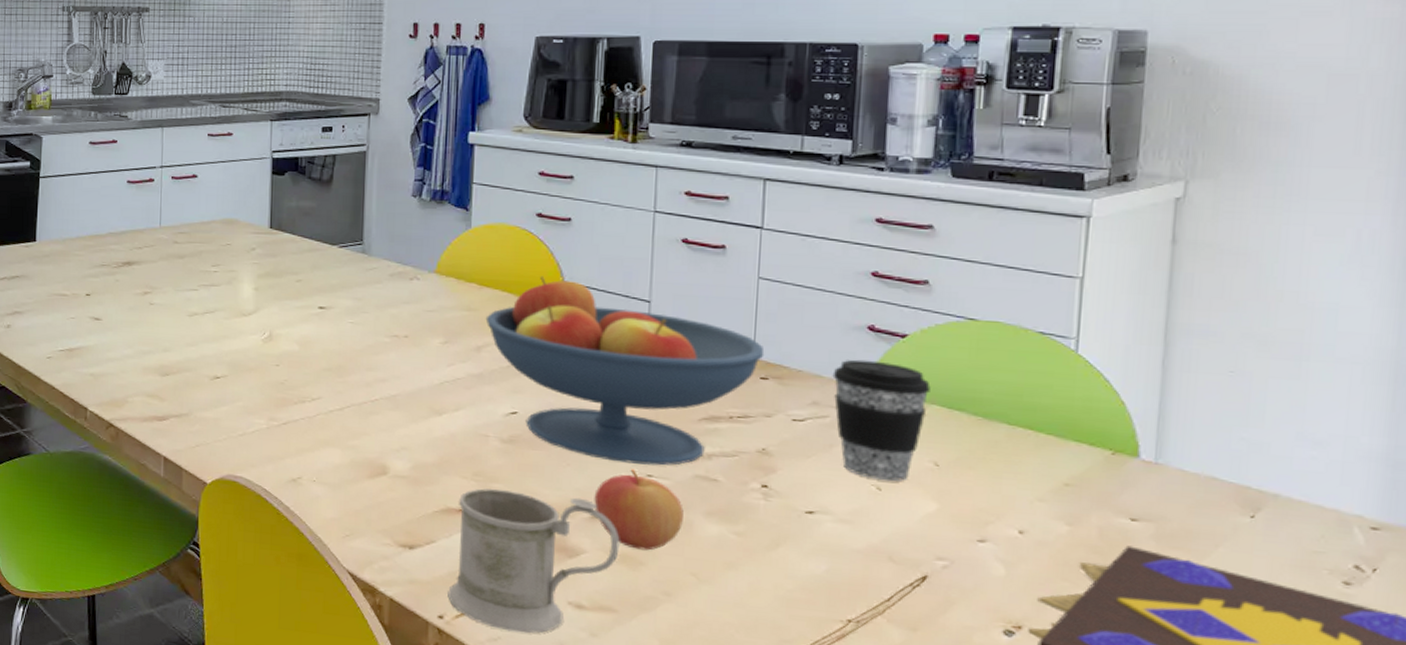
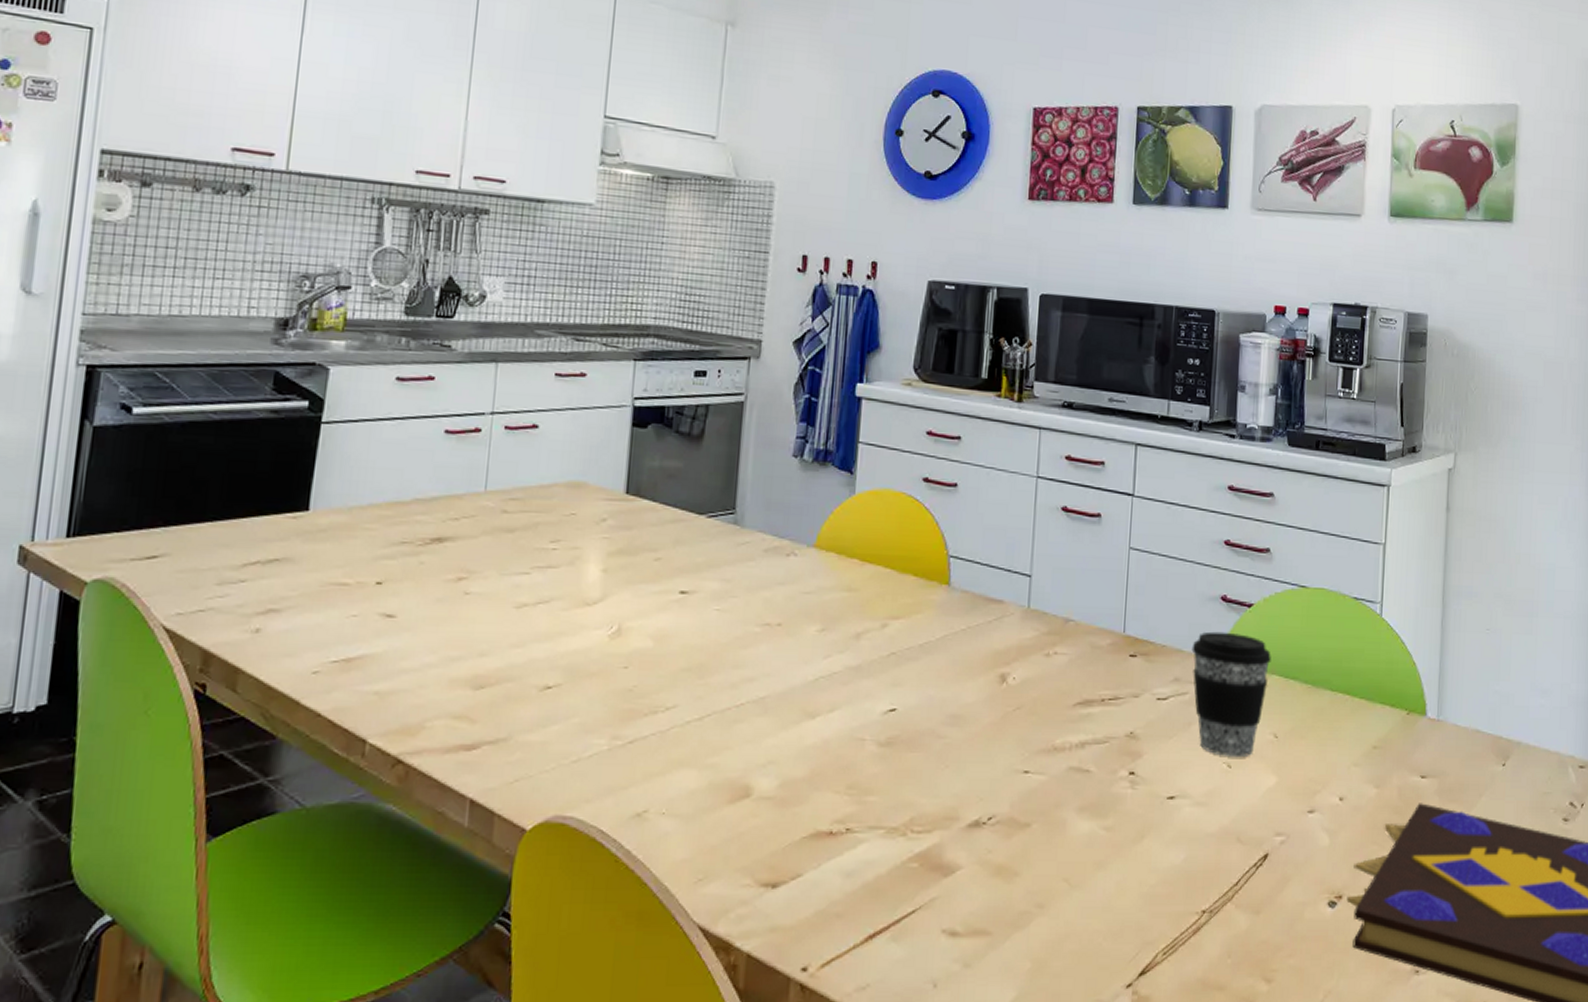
mug: present [448,488,620,634] -> none [813,804,996,976]
fruit bowl: present [485,275,765,466] -> none [866,548,1134,760]
apple: present [594,469,684,551] -> none [971,766,1058,858]

